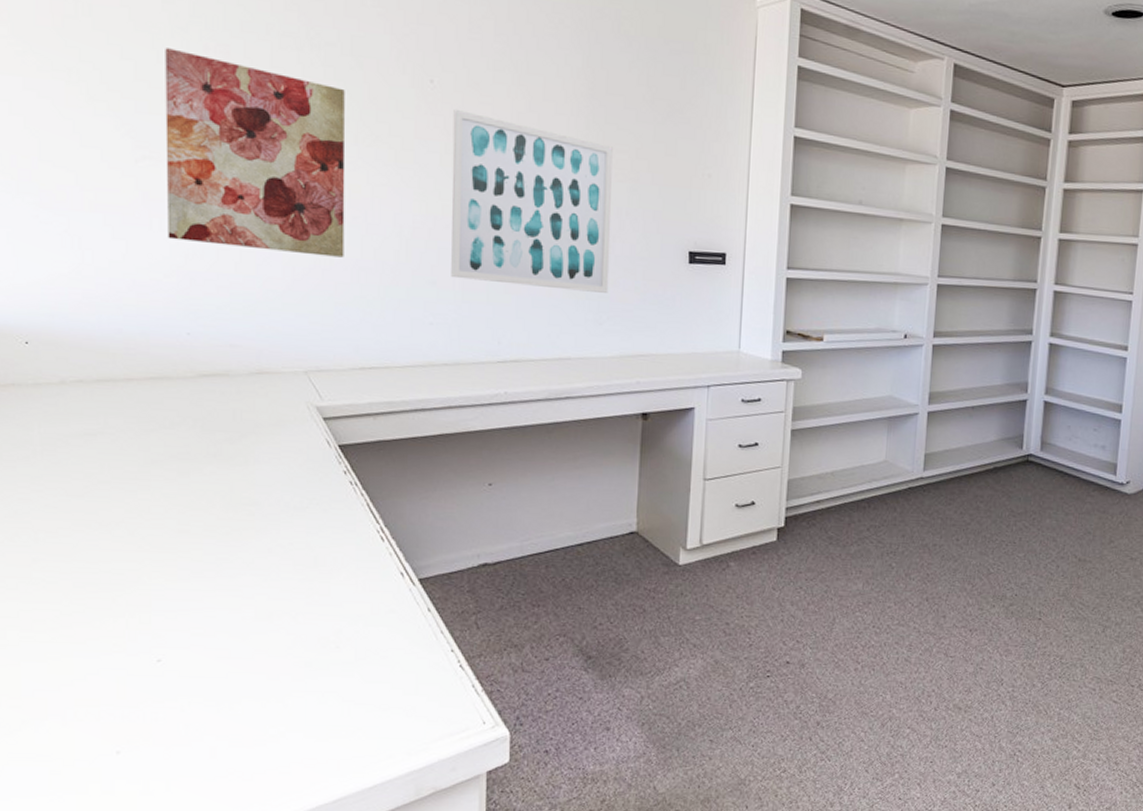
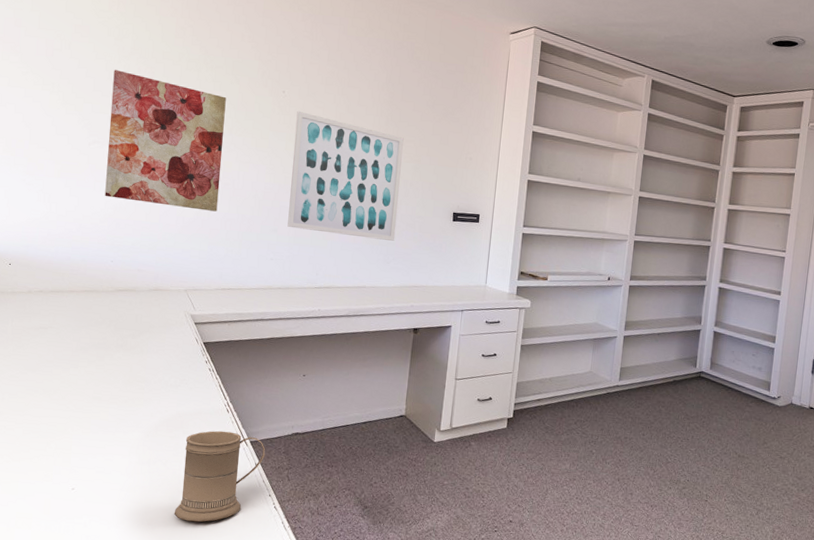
mug: none [314,567,442,694] -> present [174,430,265,522]

